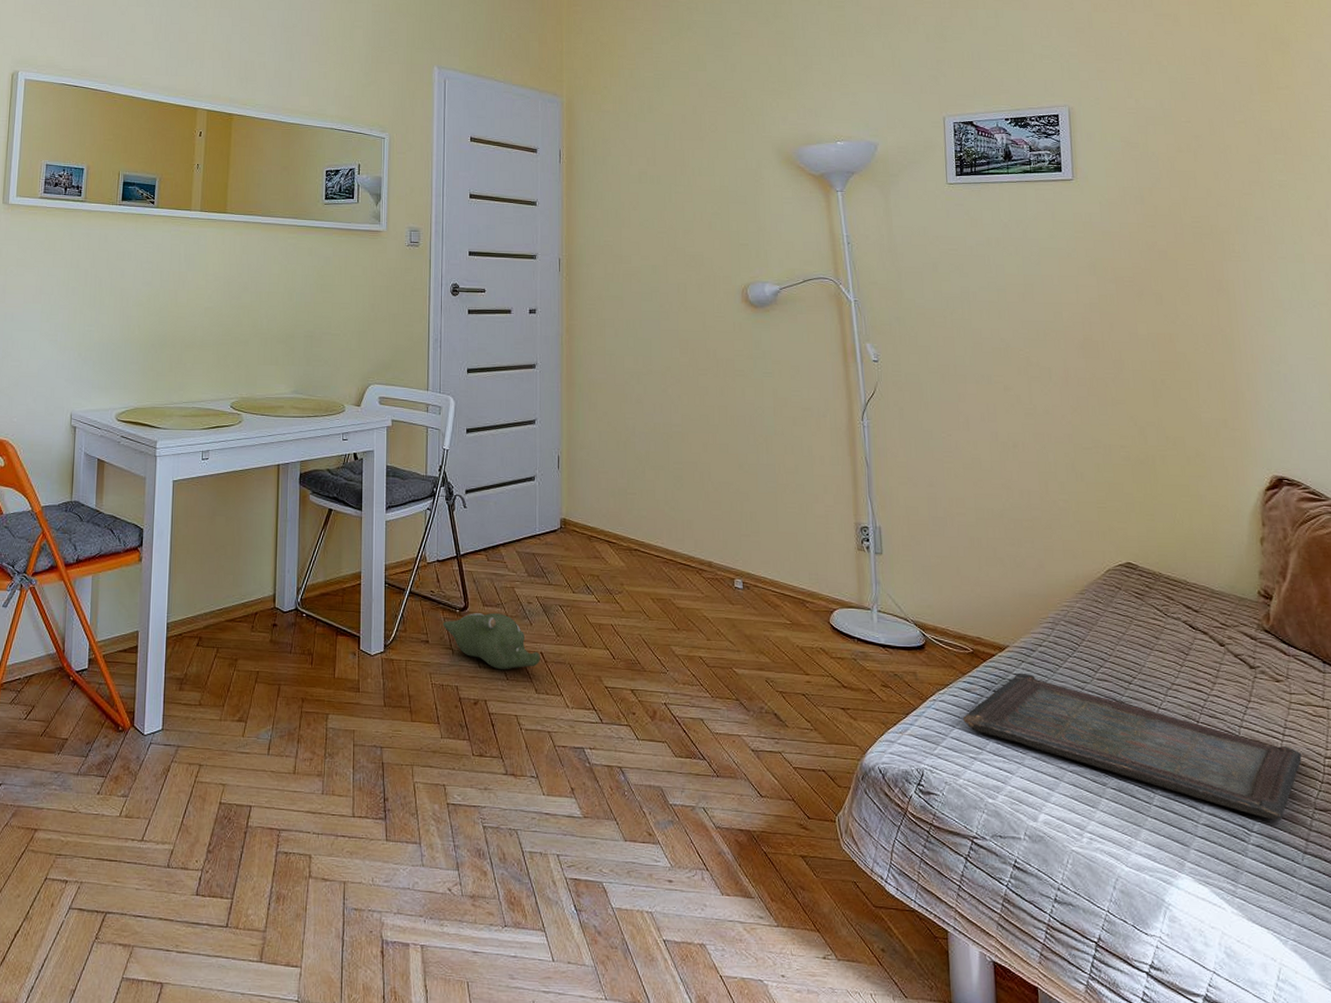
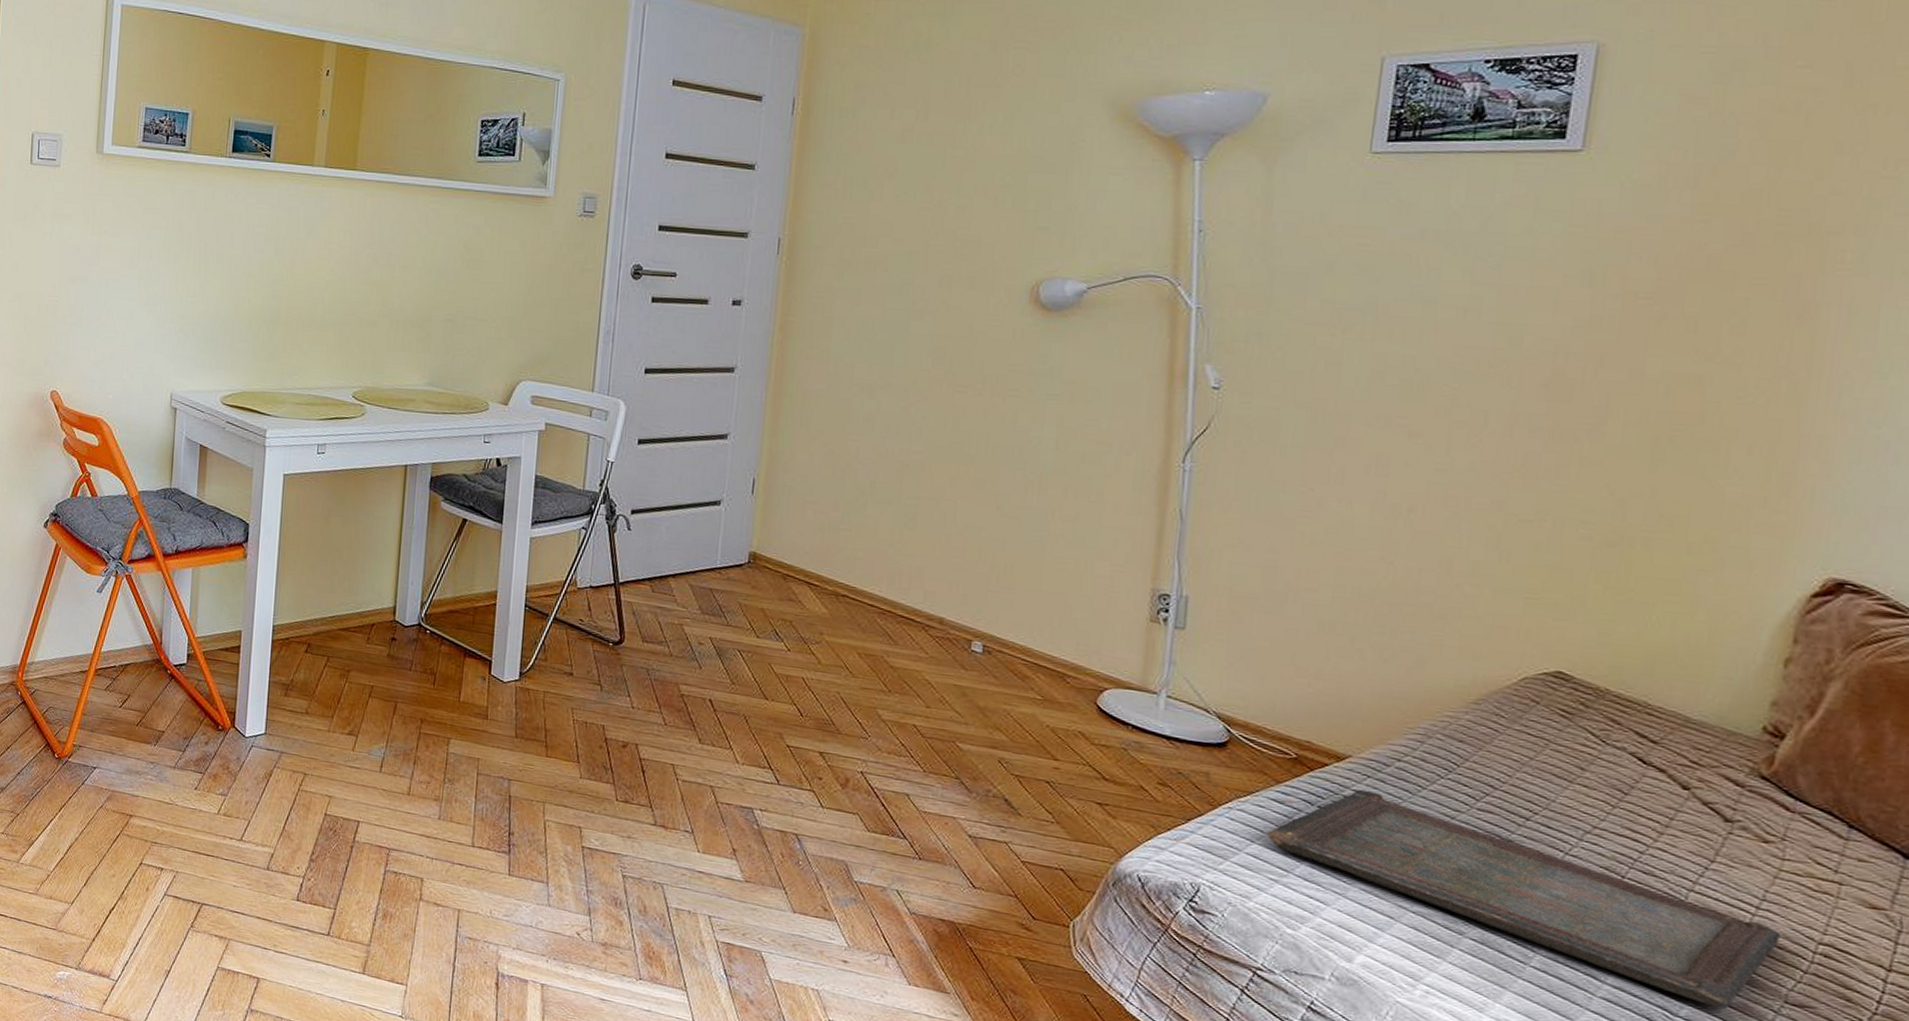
plush toy: present [442,612,540,670] -> none [591,647,708,715]

